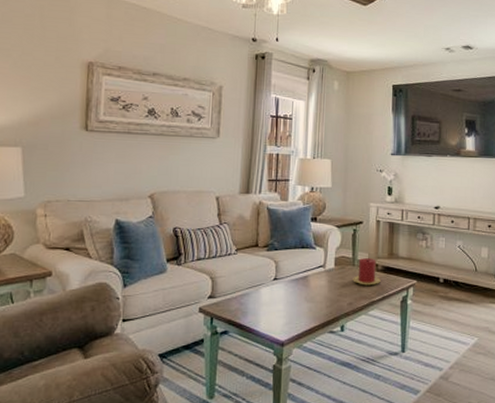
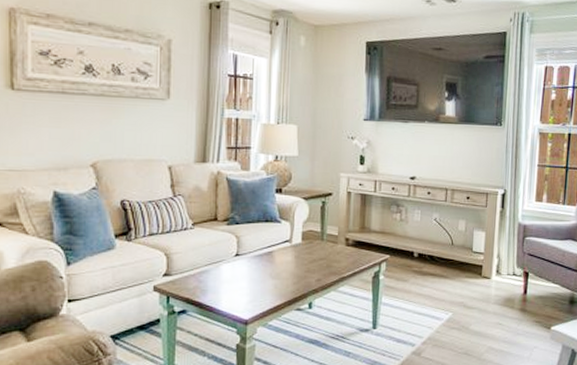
candle: present [353,258,381,286] -> none [321,232,351,261]

